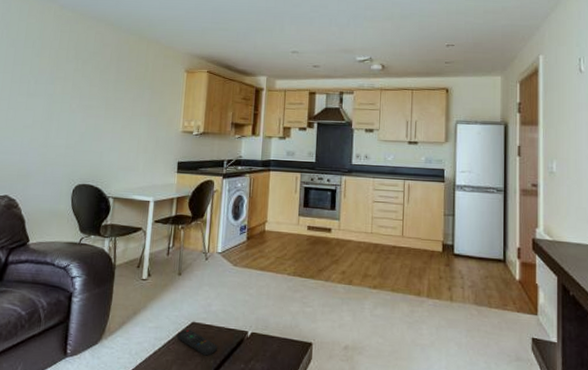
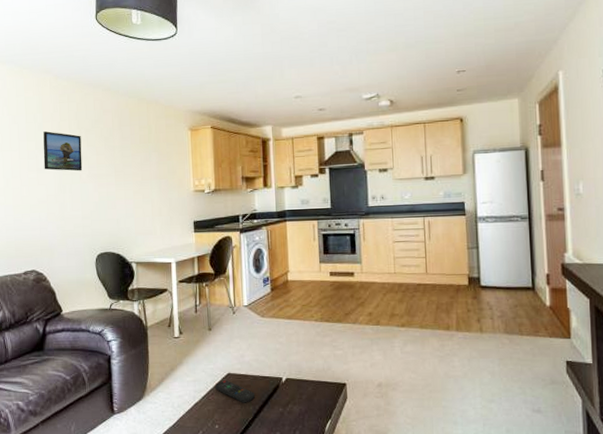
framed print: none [34,58,77,101] -> present [43,131,83,172]

